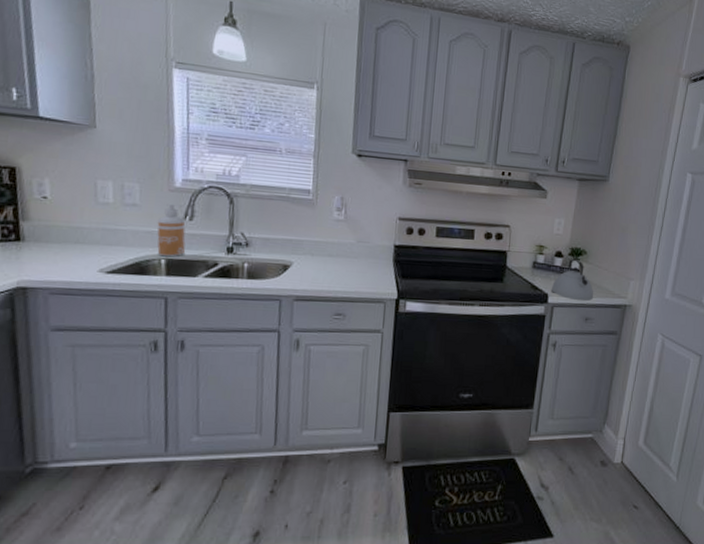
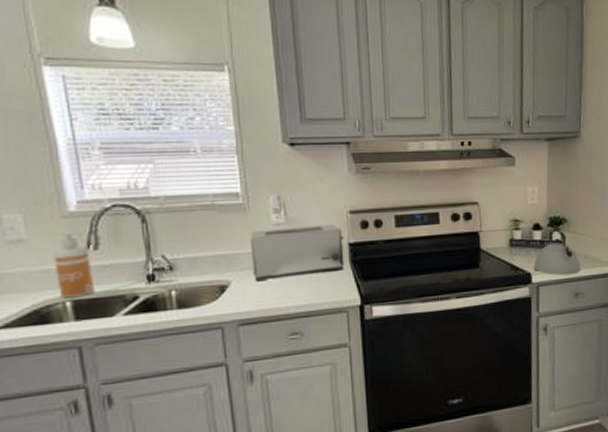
toaster: none [312,223,392,267] -> present [249,224,345,282]

